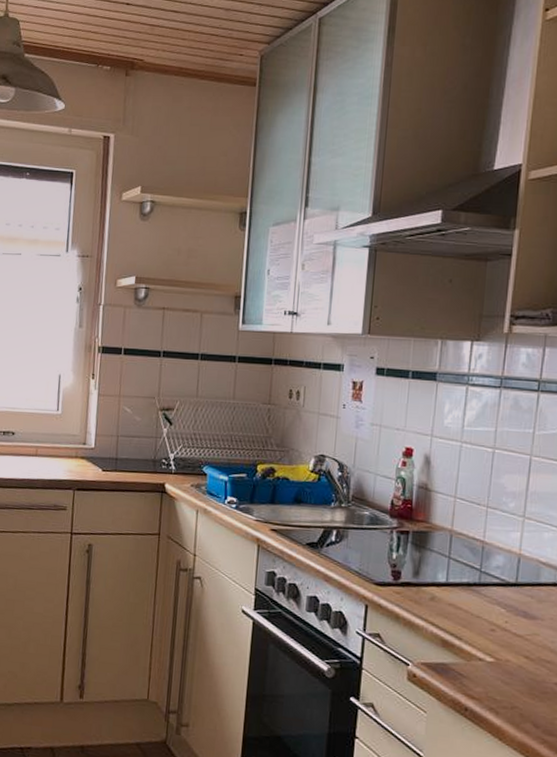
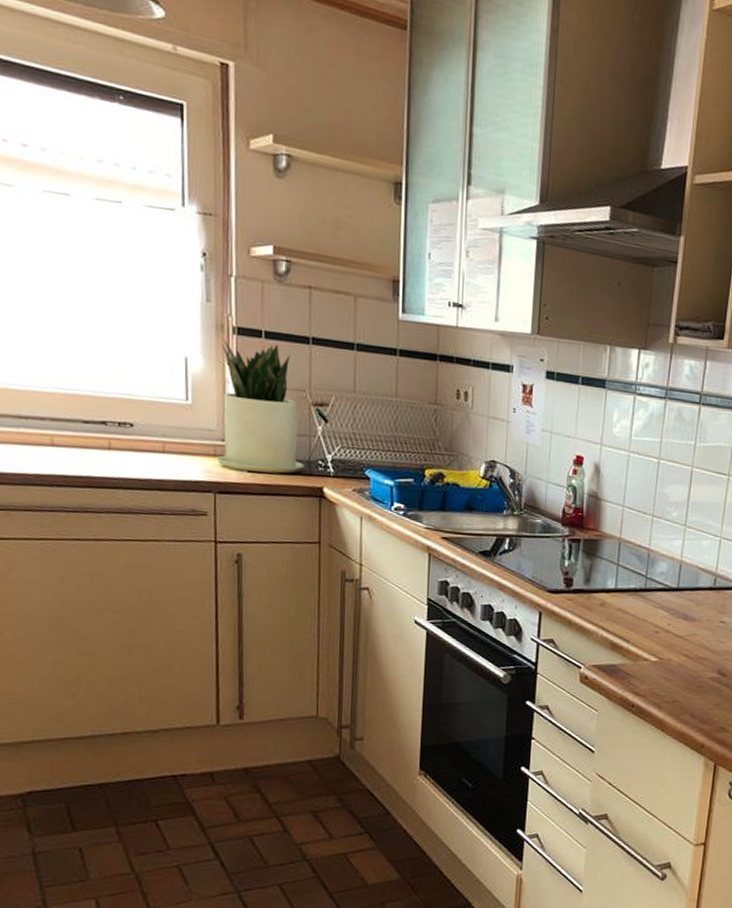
planter: none [77,357,150,472] -> present [216,339,305,474]

